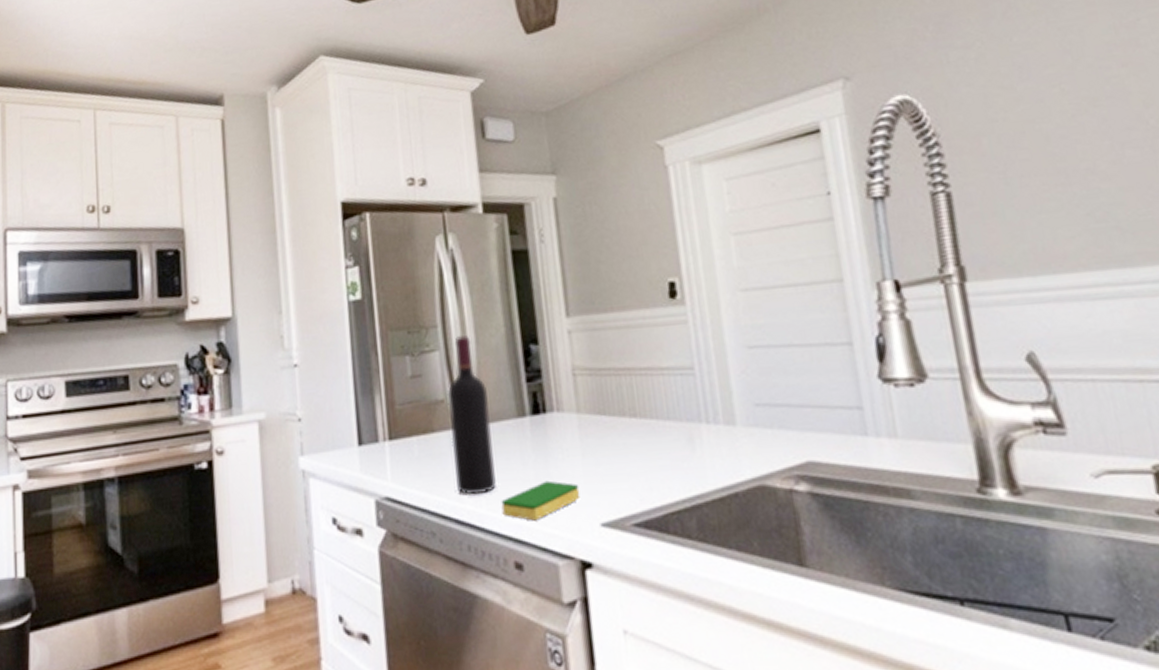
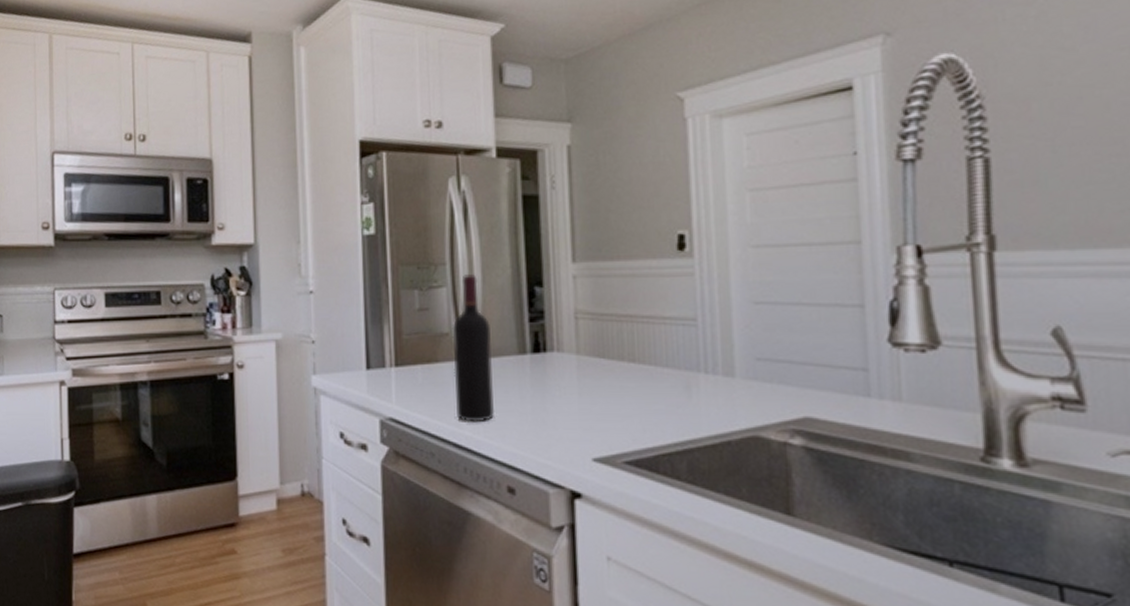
dish sponge: present [501,480,581,521] -> none [498,415,575,451]

